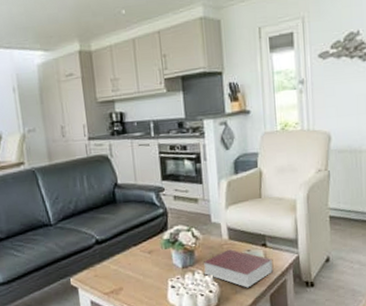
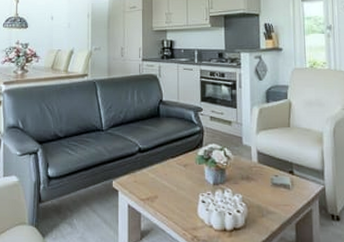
book: present [204,249,274,288] -> none [233,172,300,213]

